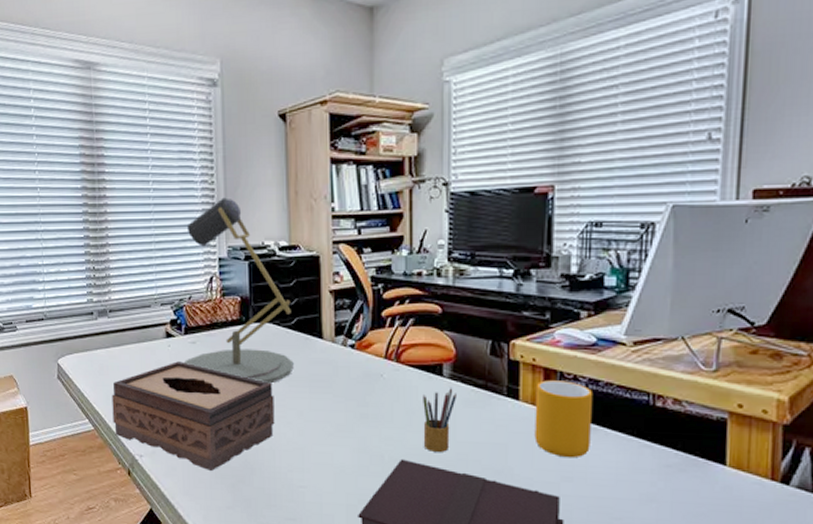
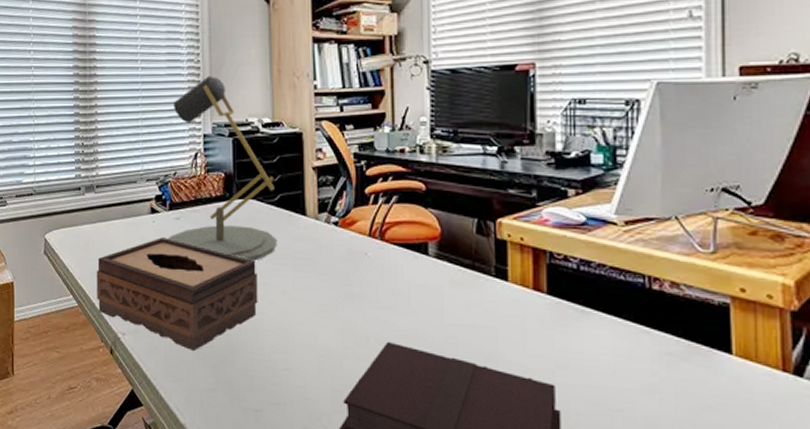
pencil box: present [423,388,456,452] -> none [409,268,443,335]
mug: present [534,380,593,458] -> none [524,260,586,344]

